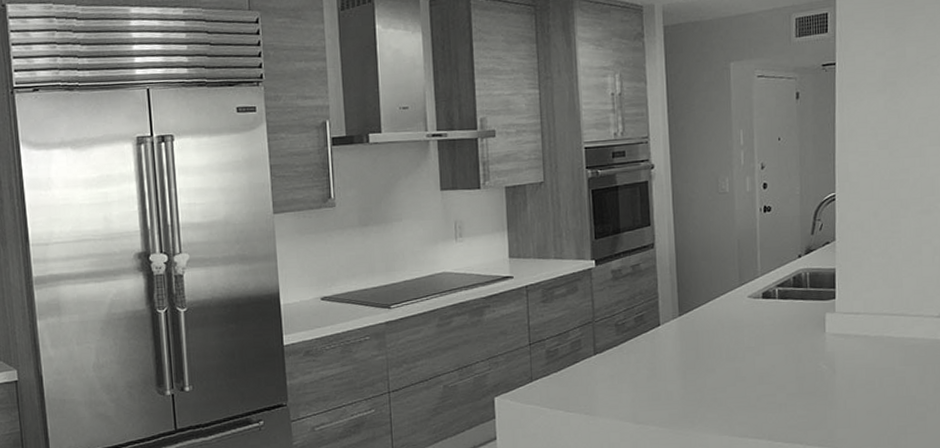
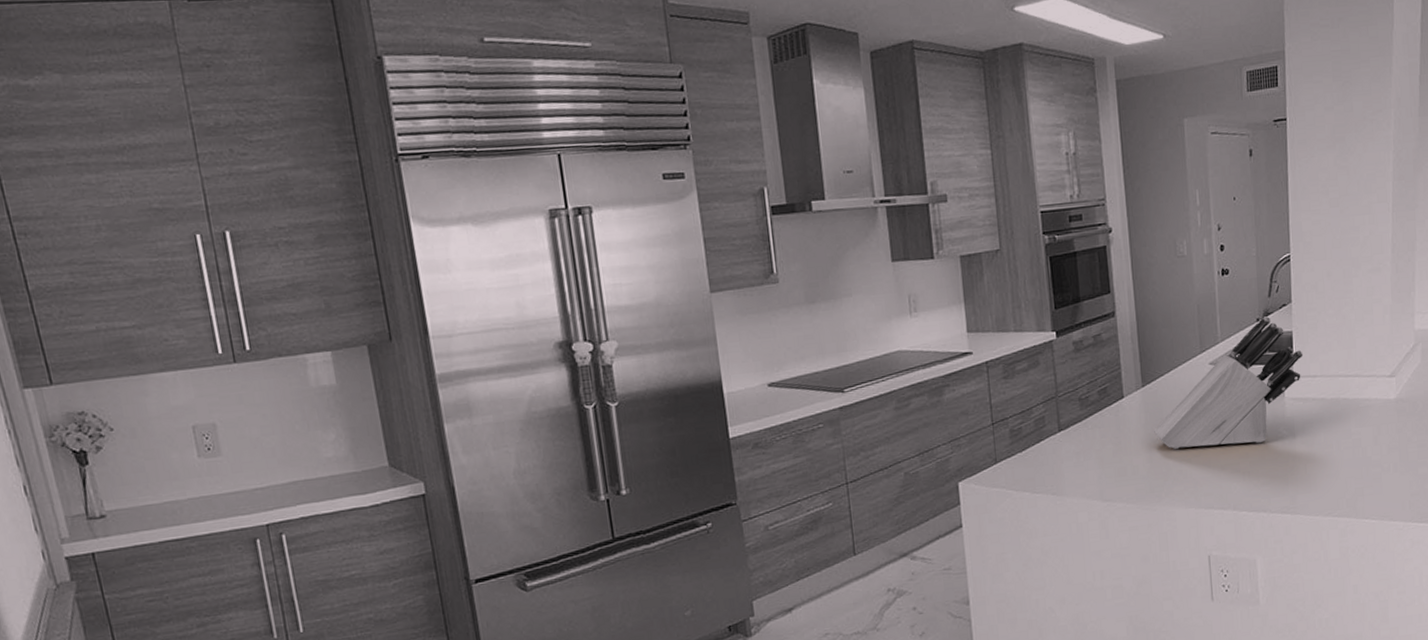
knife block: none [689,253,846,377] -> present [1154,316,1304,449]

